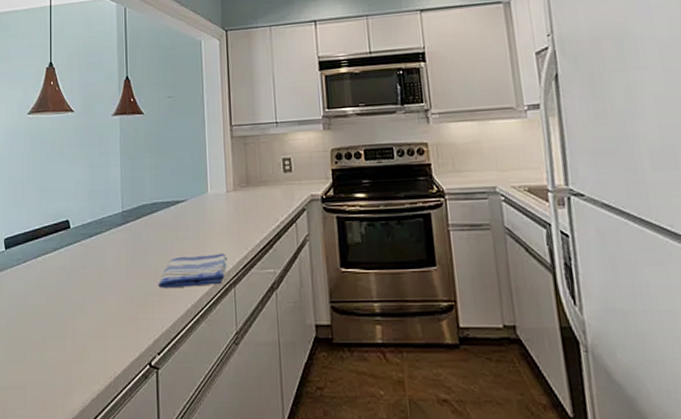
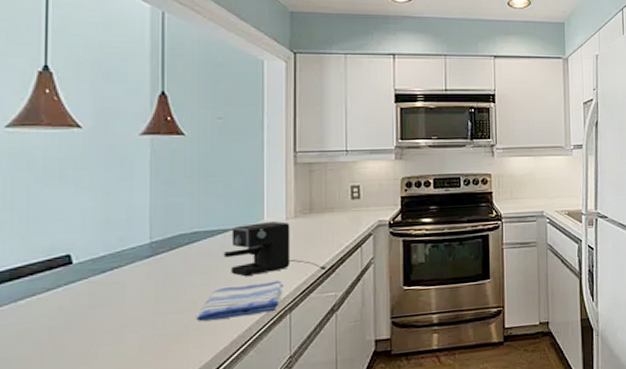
coffee maker: none [176,194,265,248] -> present [223,221,327,277]

